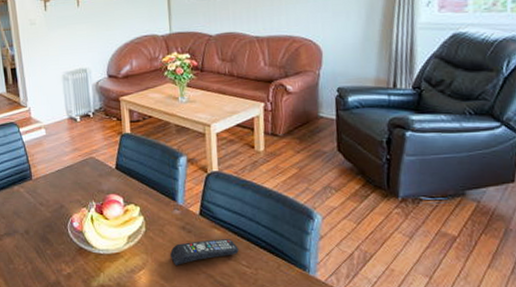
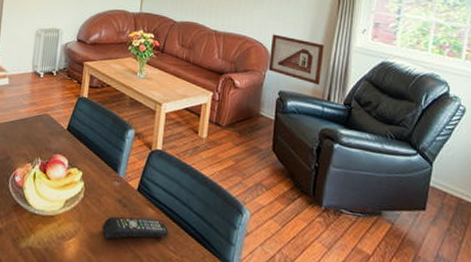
picture frame: none [321,27,385,74] -> present [268,34,325,86]

